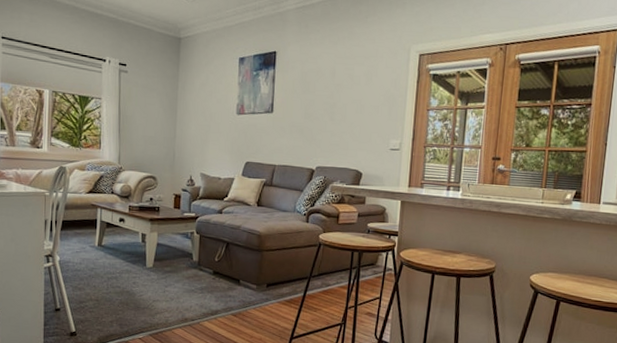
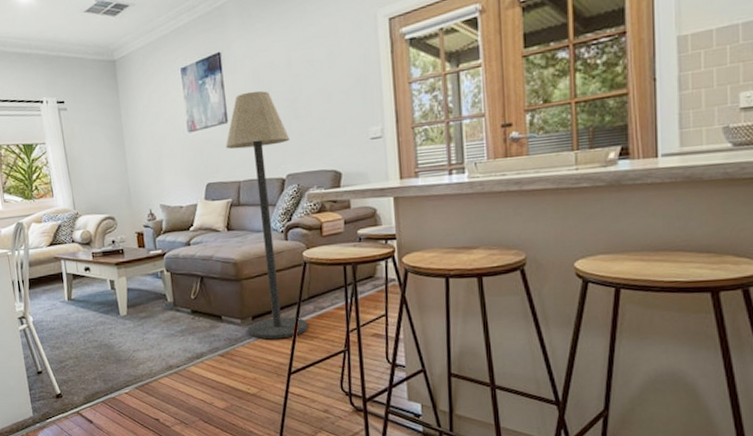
floor lamp: none [261,90,324,307] -> present [226,91,309,340]

